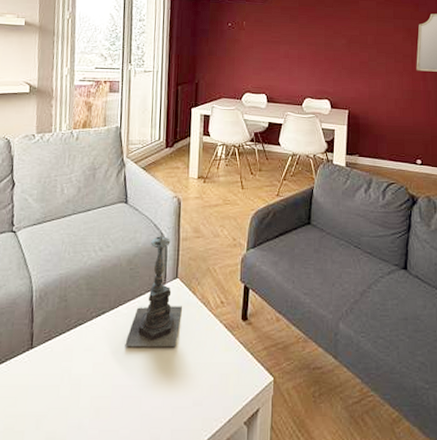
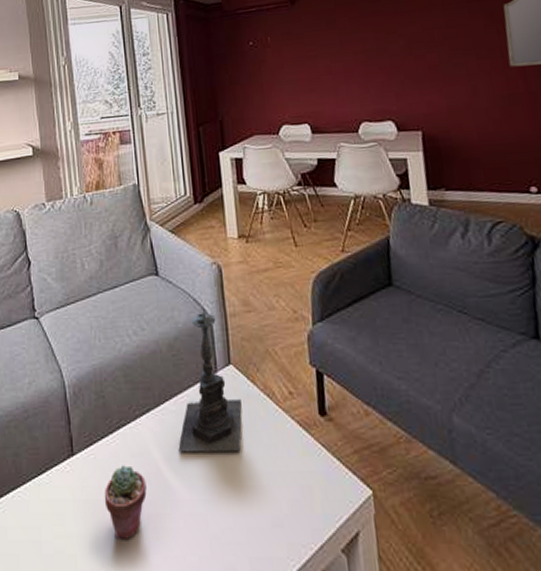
potted succulent: none [55,357,94,417] -> present [104,465,147,539]

